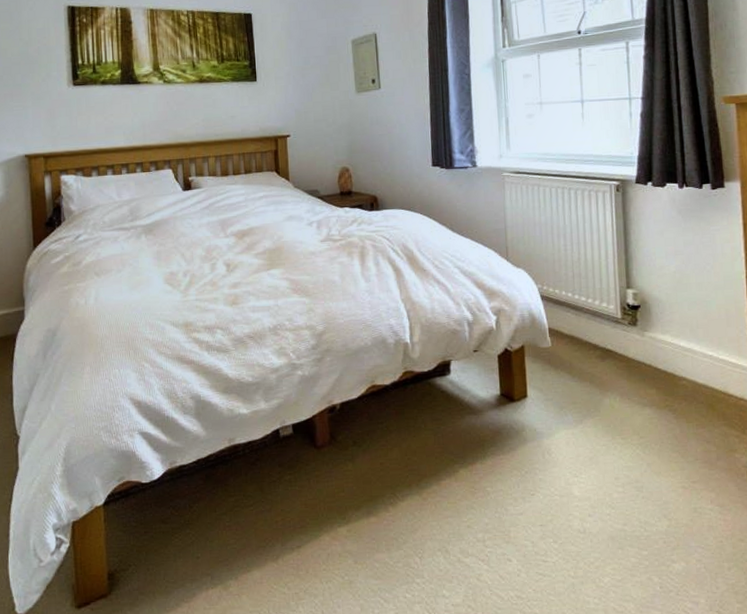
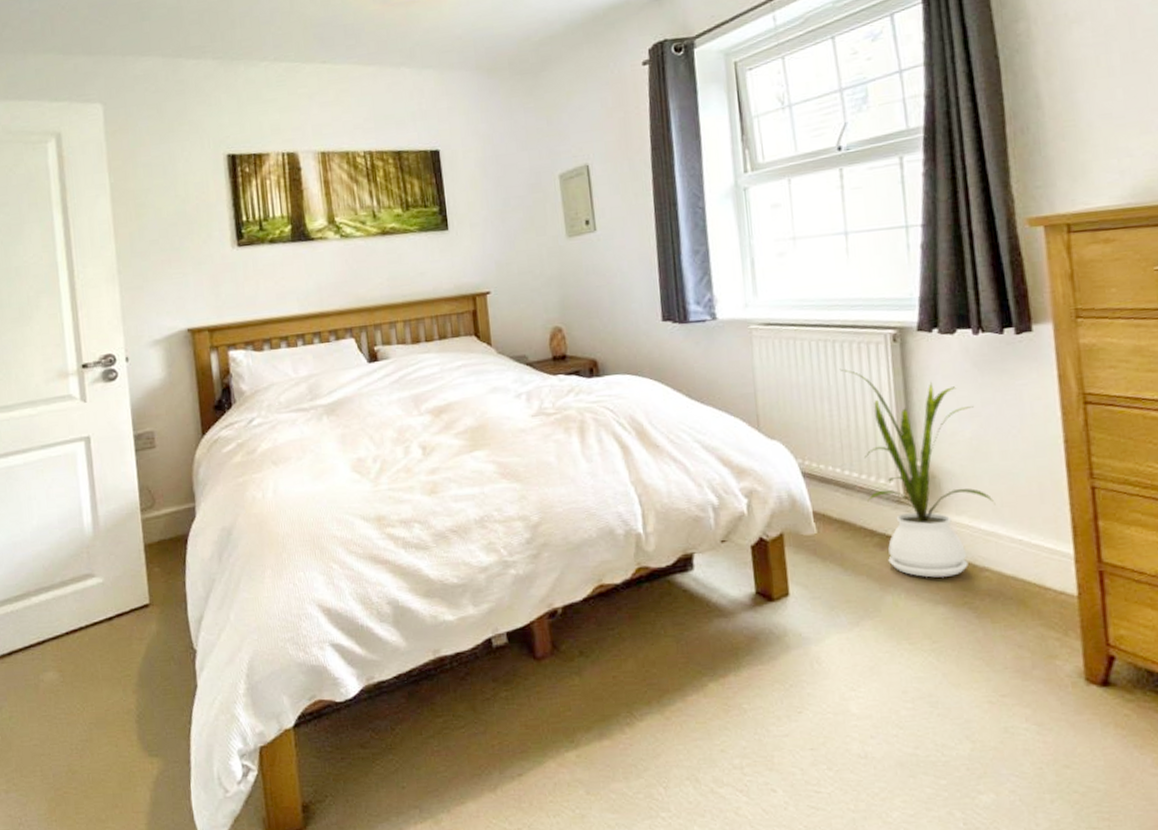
house plant: none [573,211,692,385] -> present [839,368,996,578]

